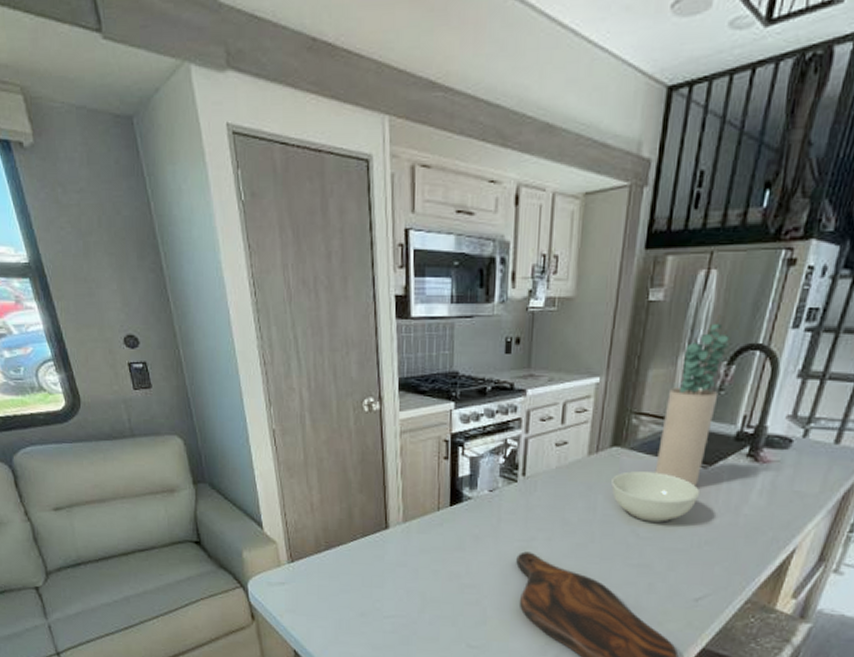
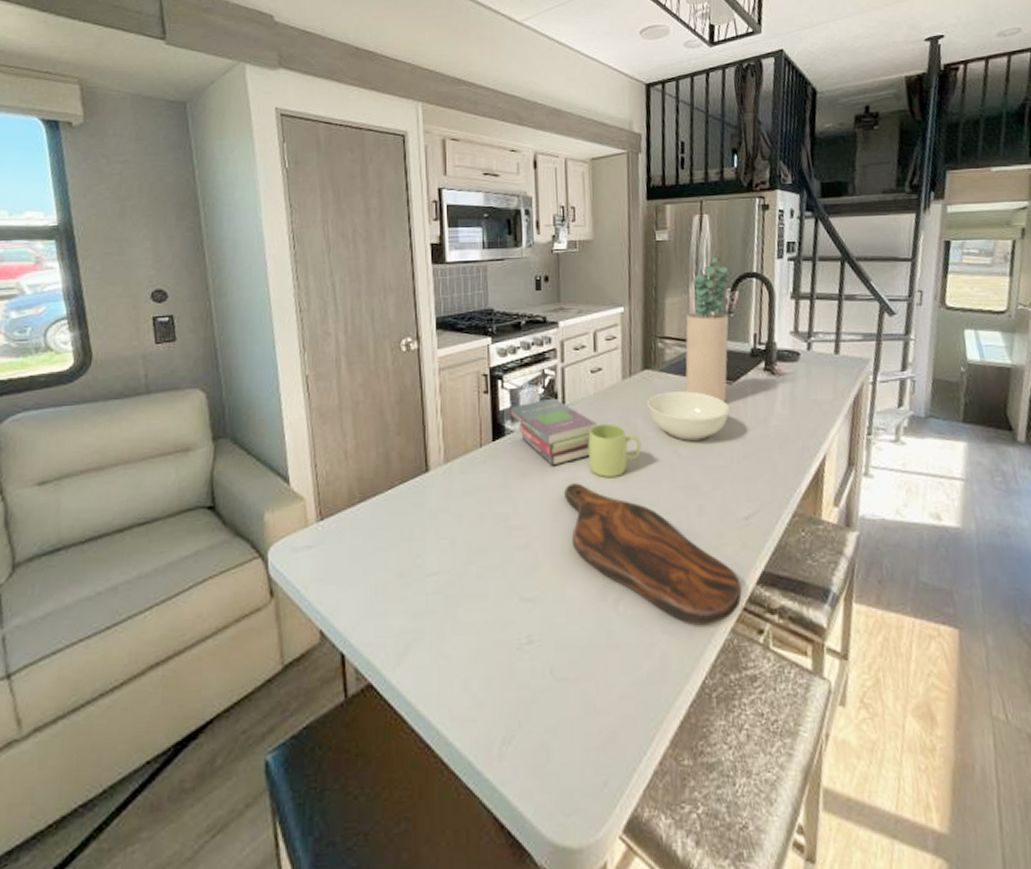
books: none [469,468,557,534] -> present [510,398,598,466]
mug: none [543,498,600,550] -> present [588,423,642,477]

